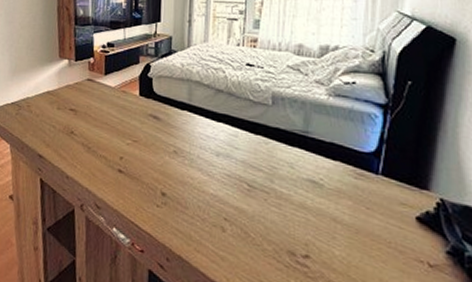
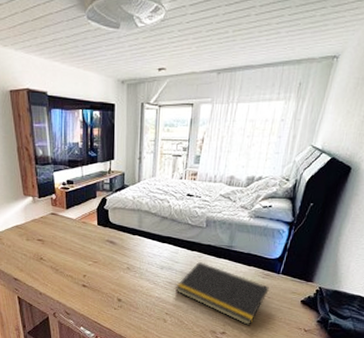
notepad: none [235,150,366,250] -> present [175,262,269,326]

